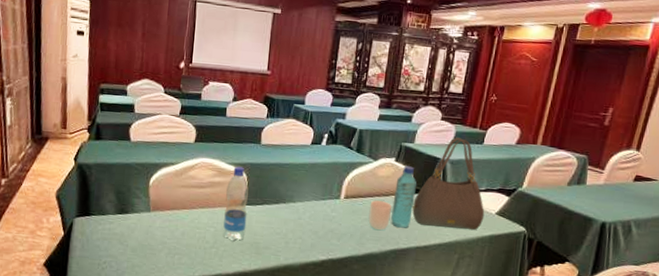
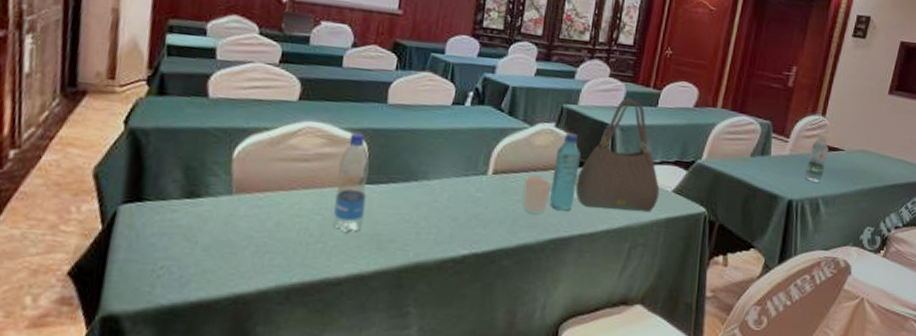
bottle: none [618,164,642,208] -> present [804,132,829,182]

